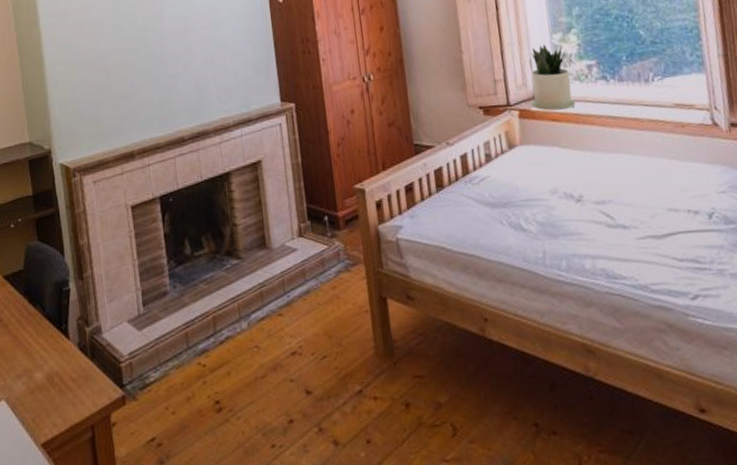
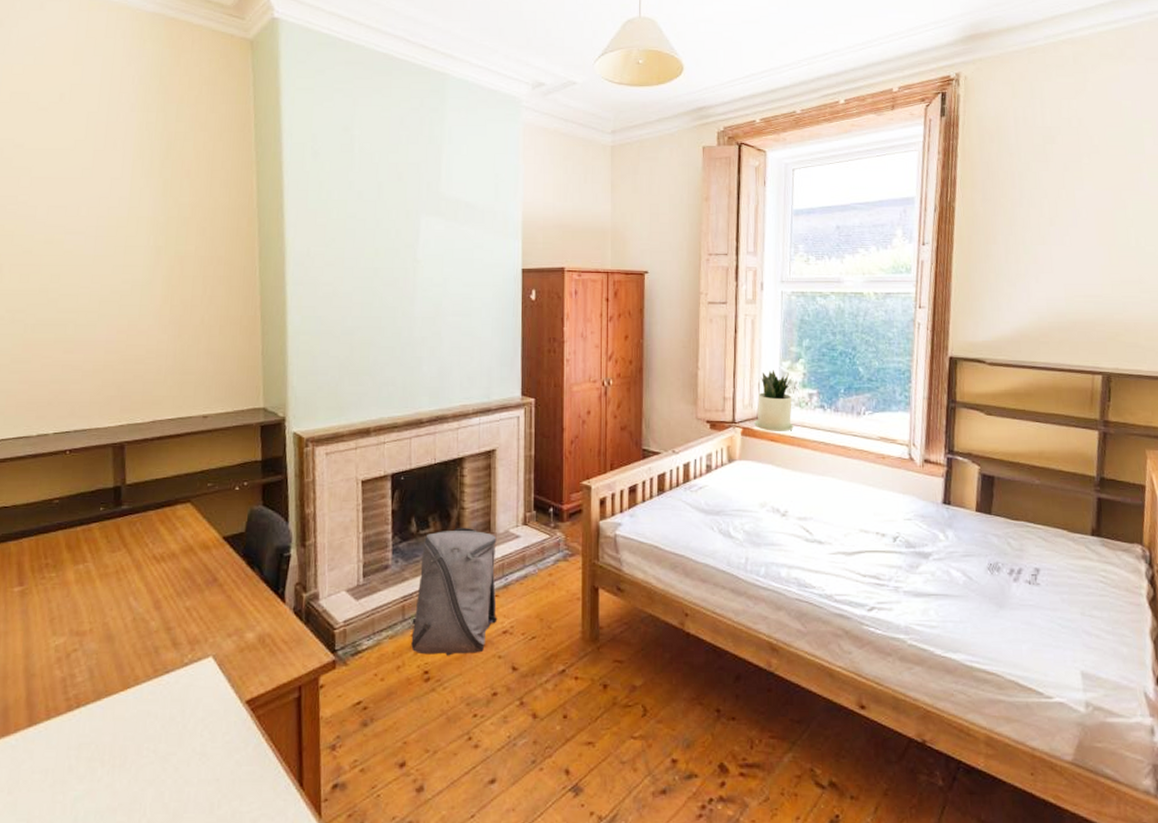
backpack: none [197,244,285,384] -> present [411,527,498,656]

